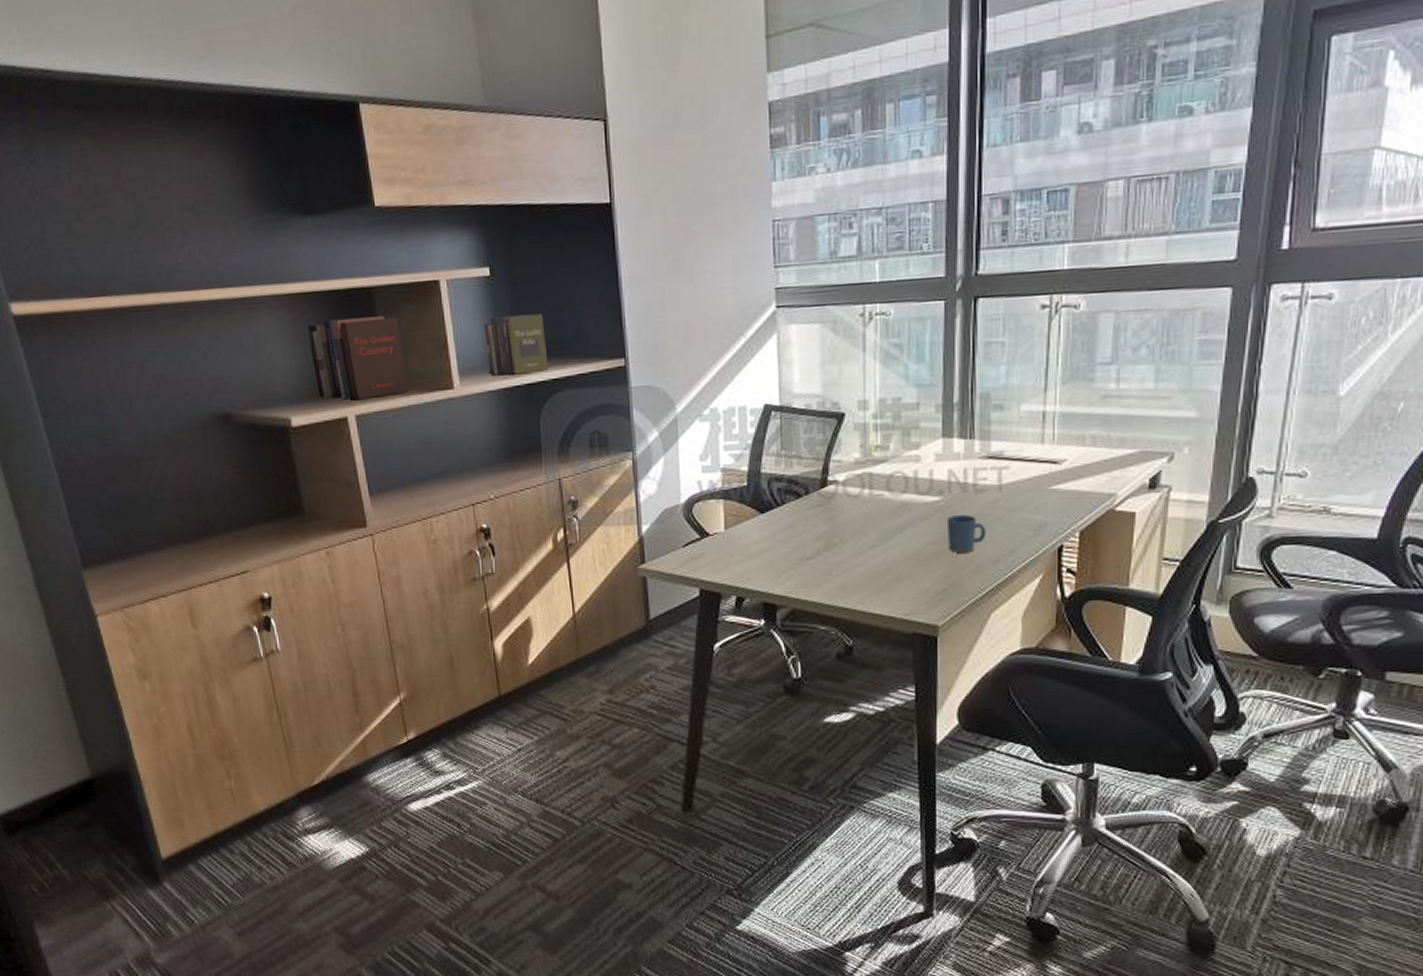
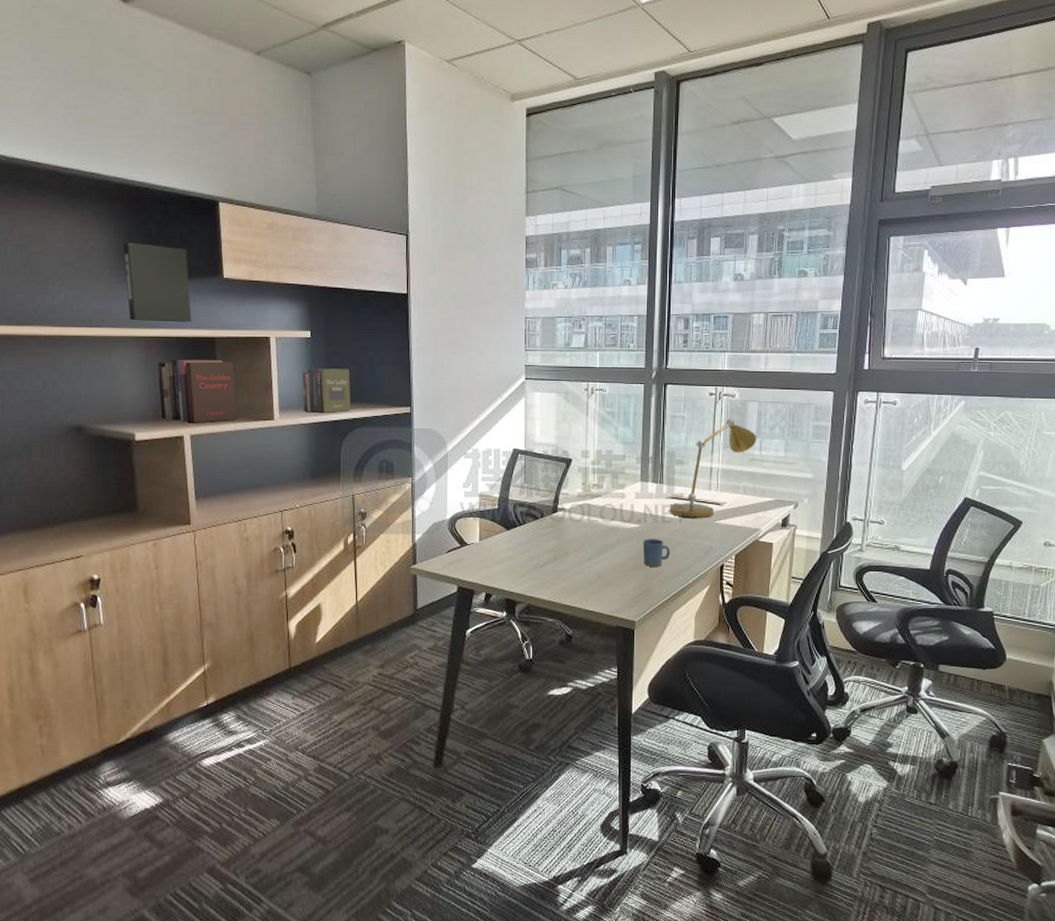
binder: none [248,171,342,275] -> present [122,242,192,323]
desk lamp: none [983,340,1113,485] -> present [669,419,757,519]

